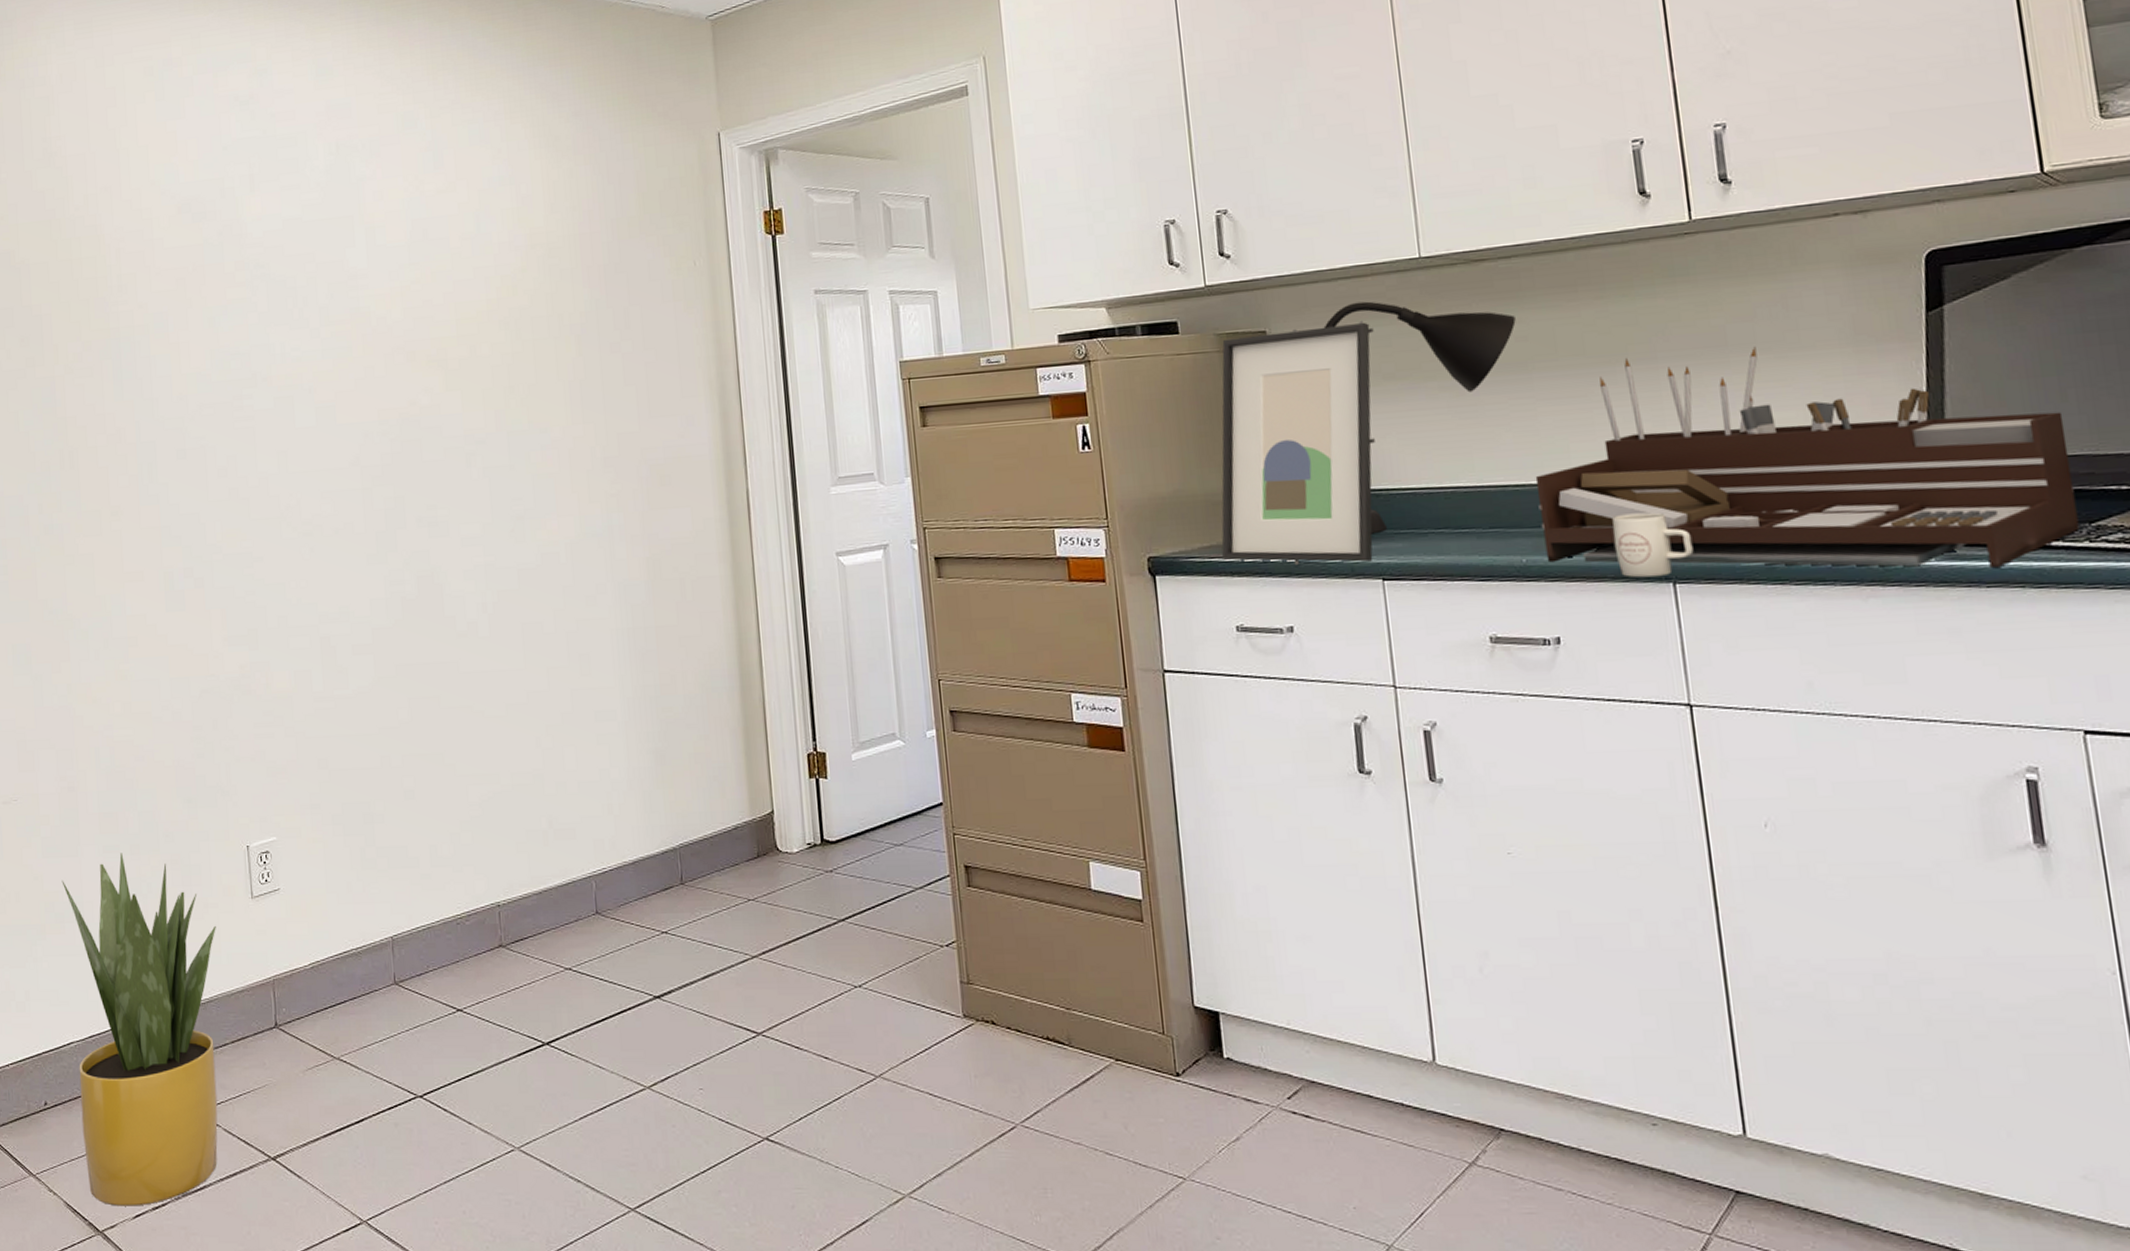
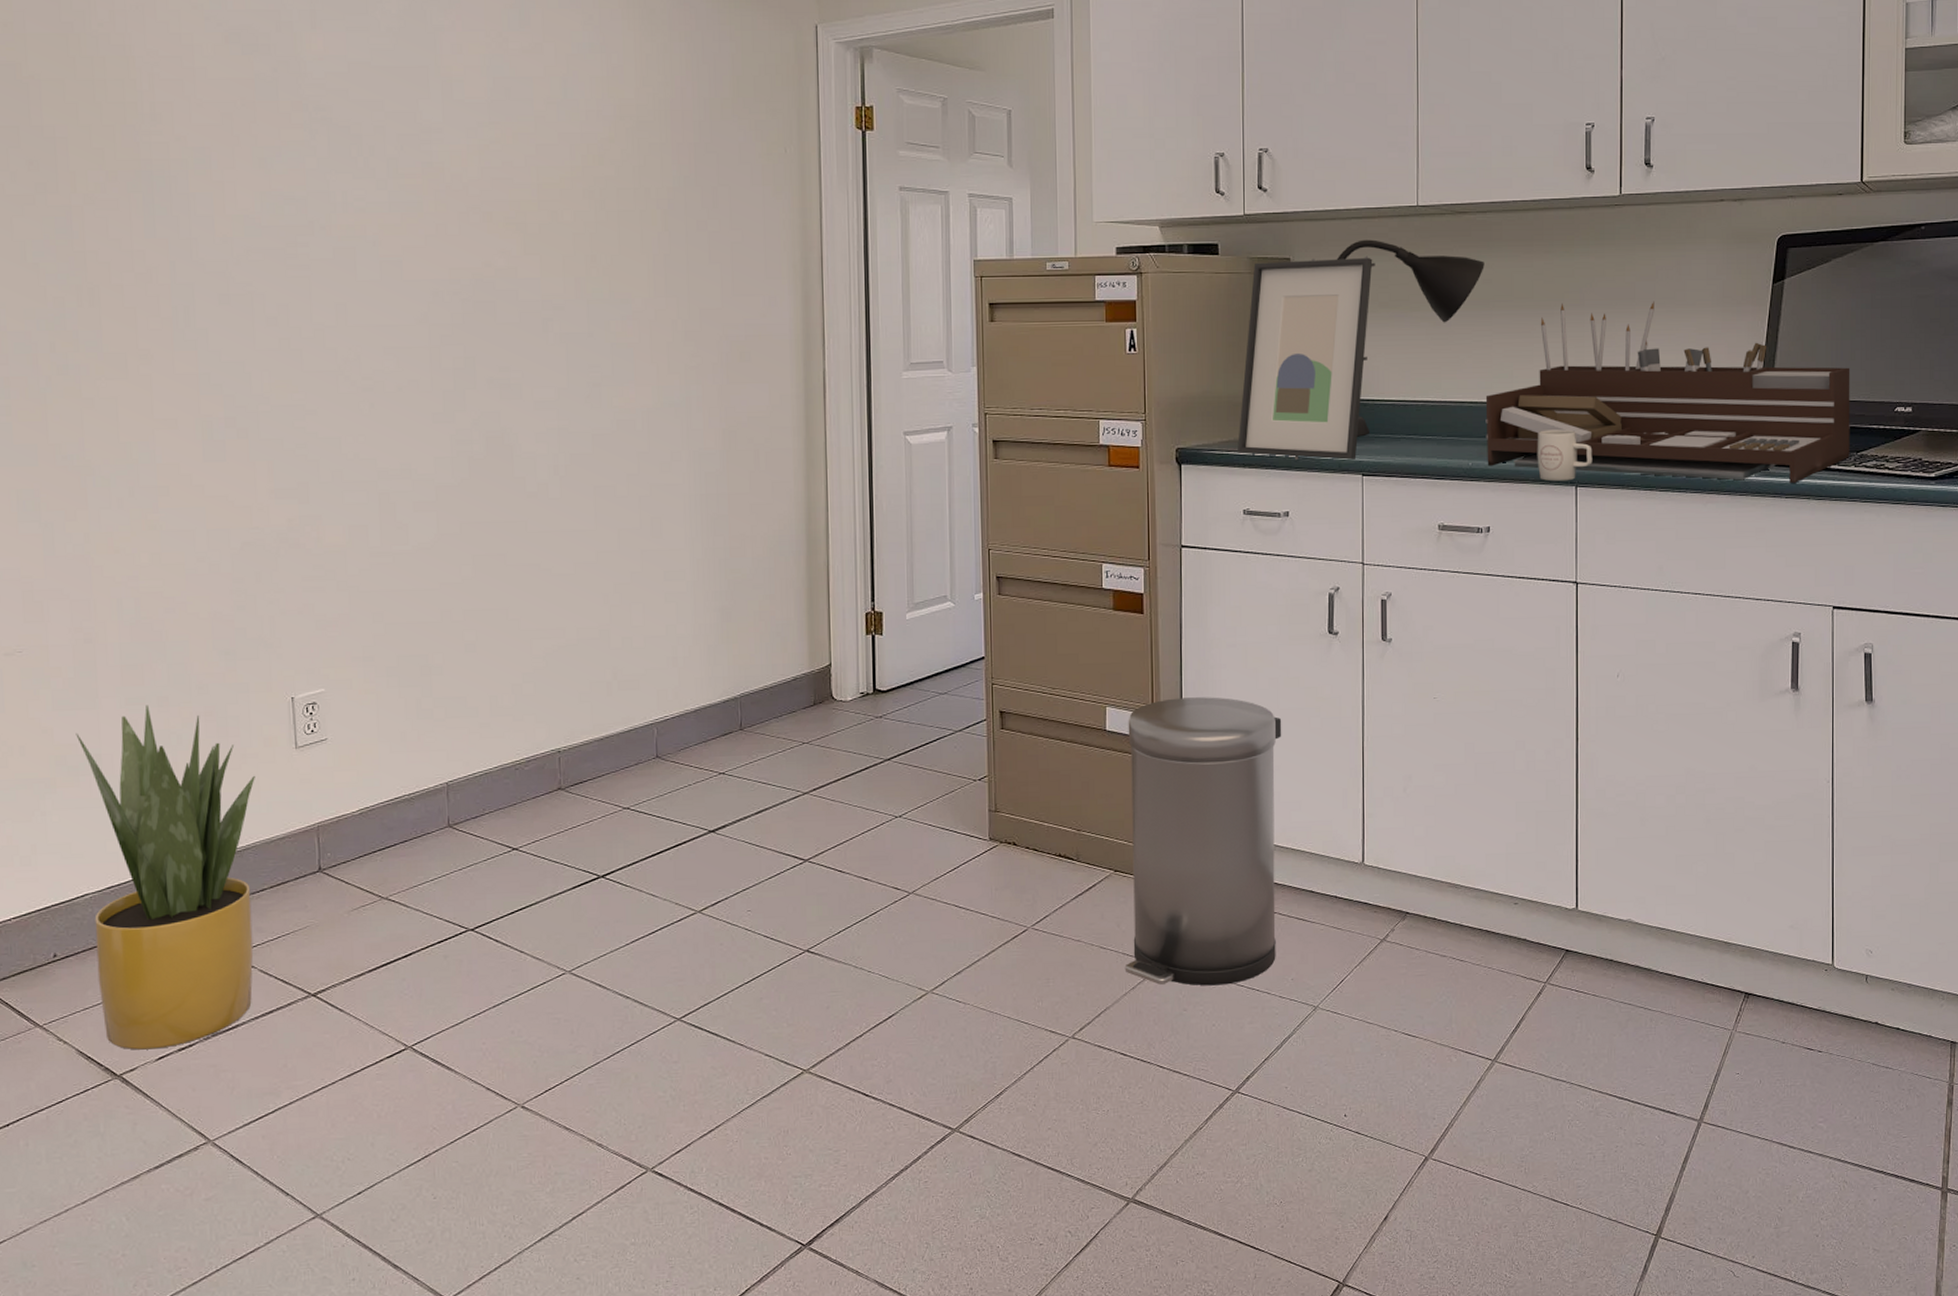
pedal bin: none [1116,850,1330,1210] -> present [1124,697,1282,986]

